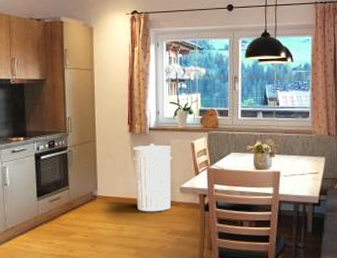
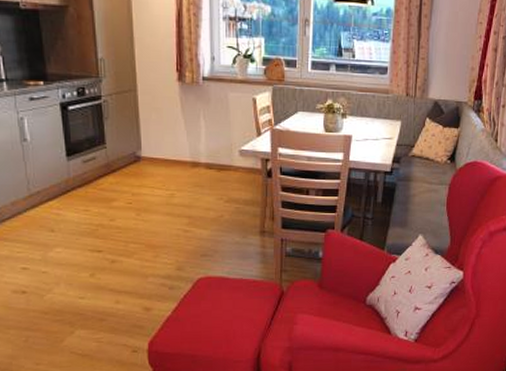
trash can: present [133,143,172,212] -> none [183,96,231,177]

